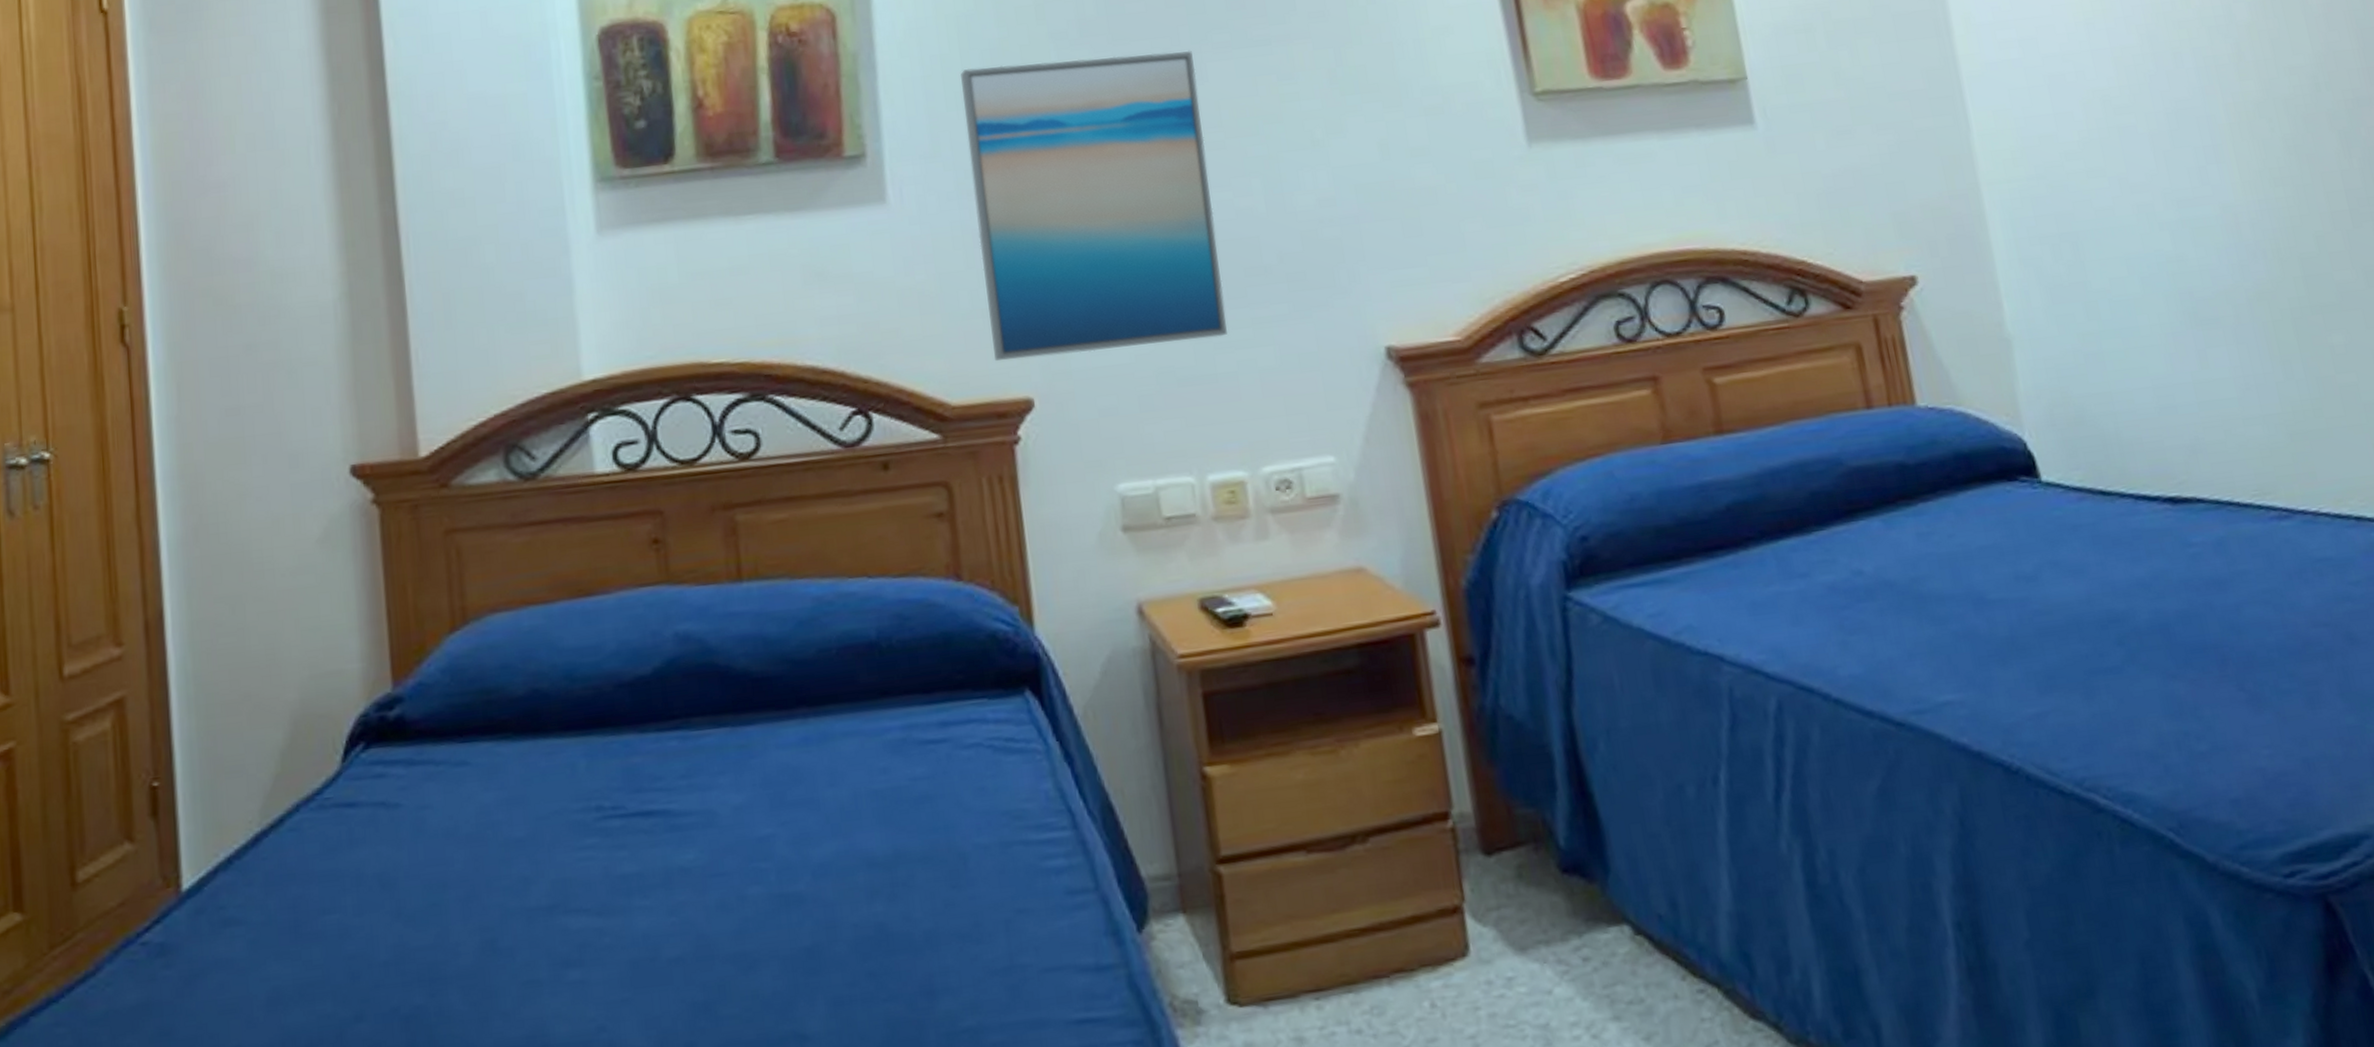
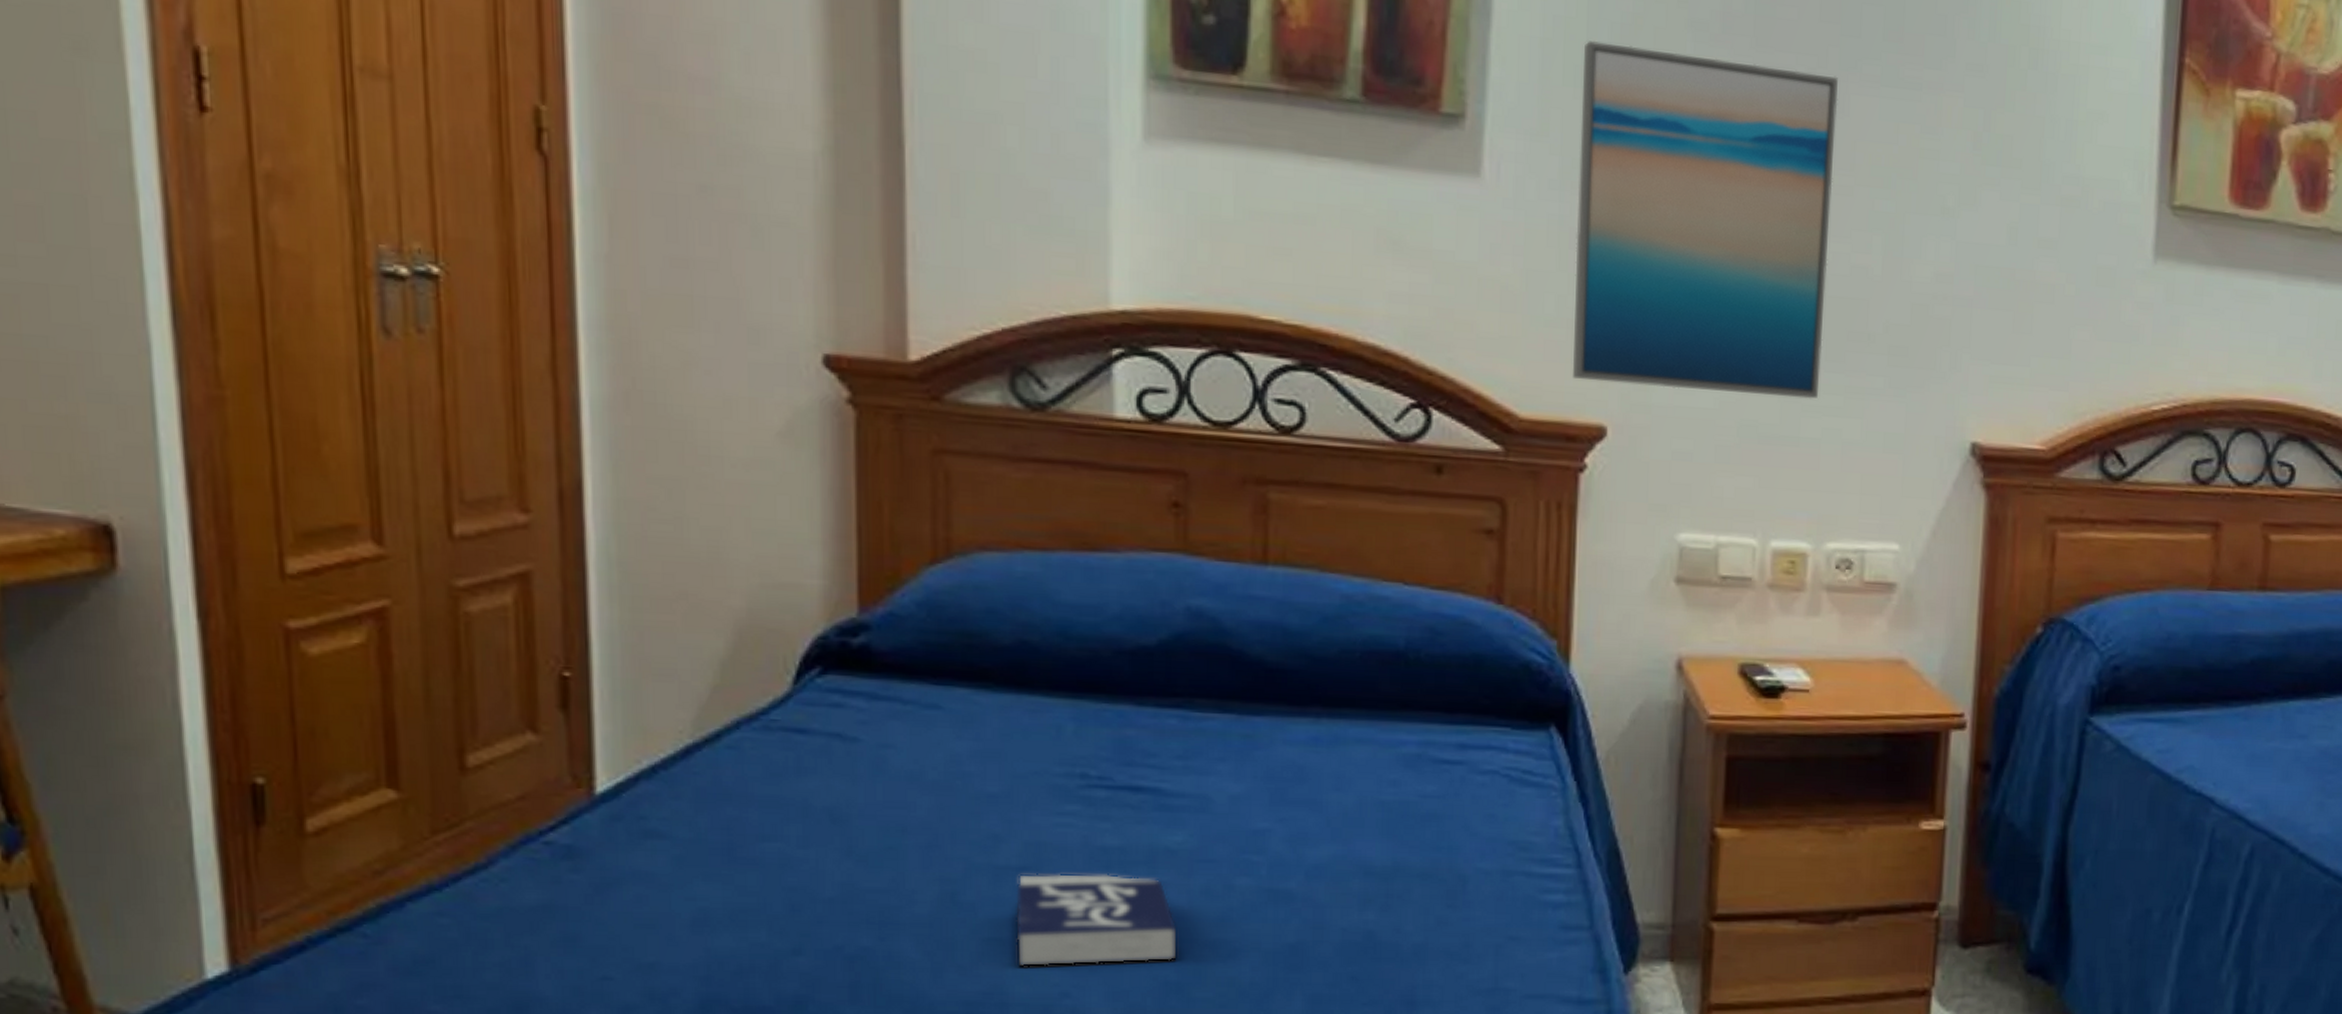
book: none [547,898,703,1006] -> present [1016,873,1179,967]

